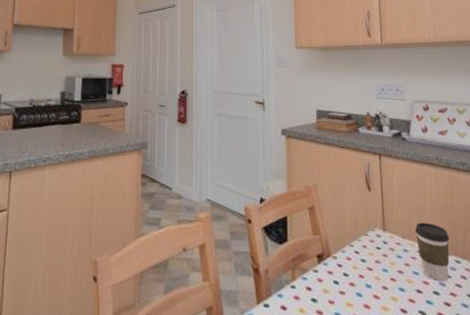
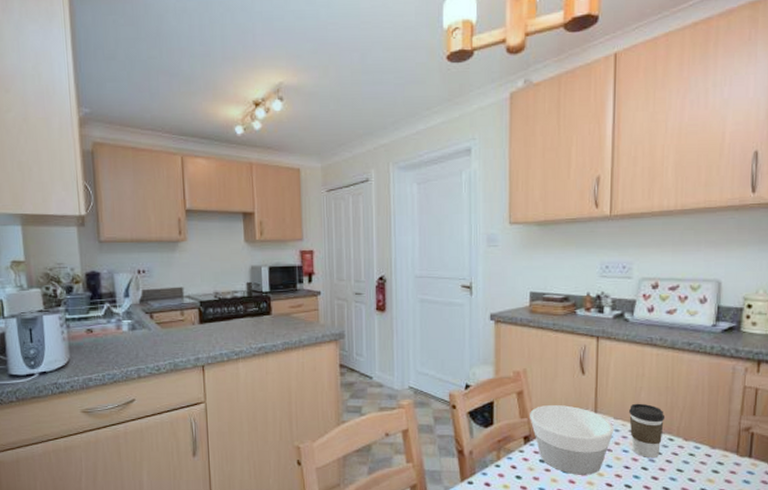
bowl: none [322,222,404,299] -> present [530,405,615,475]

